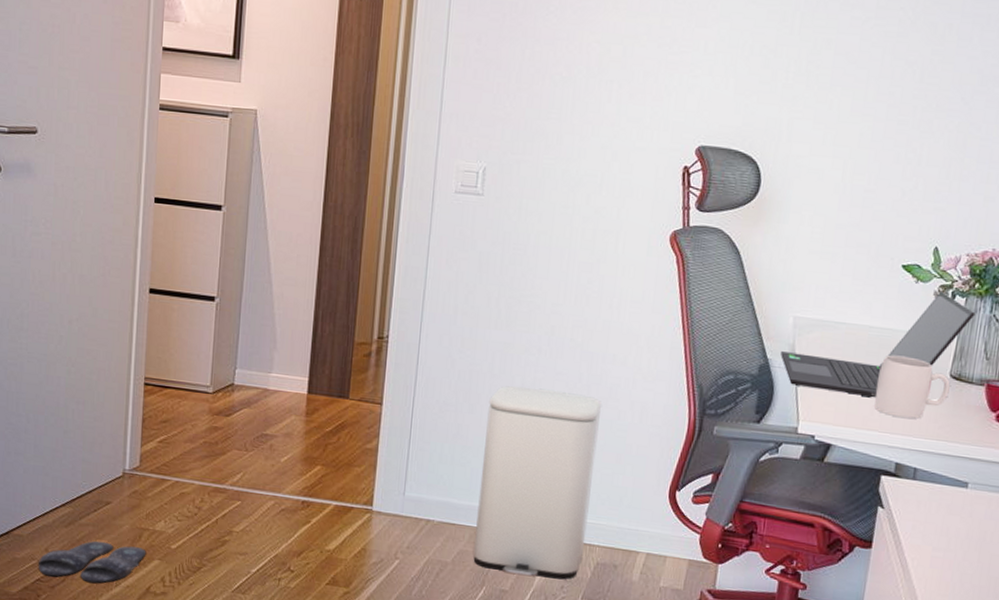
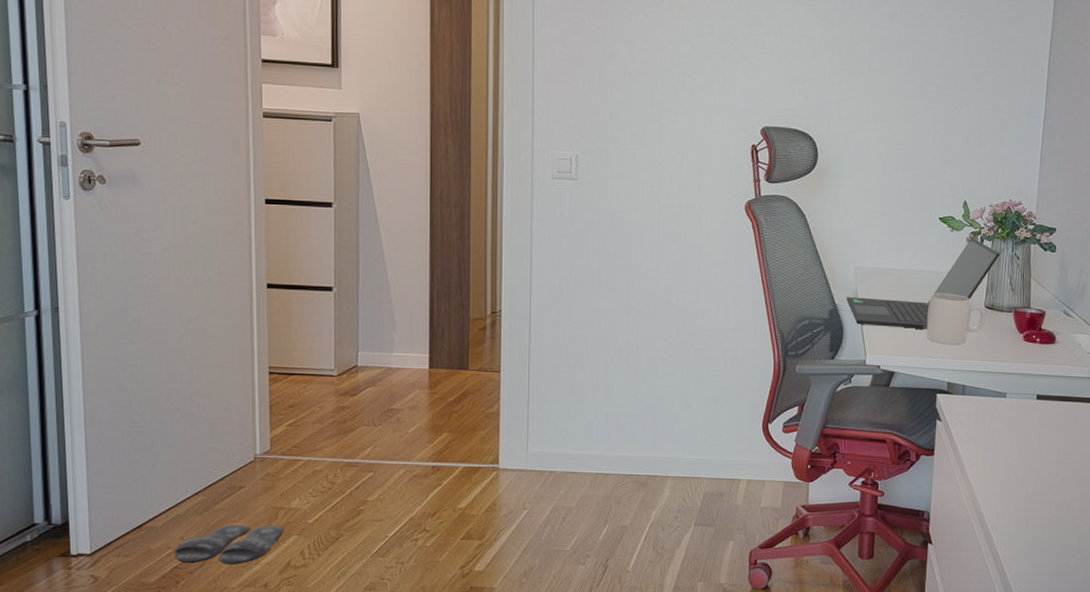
pedal bin: present [473,386,602,579] -> none [595,345,699,512]

